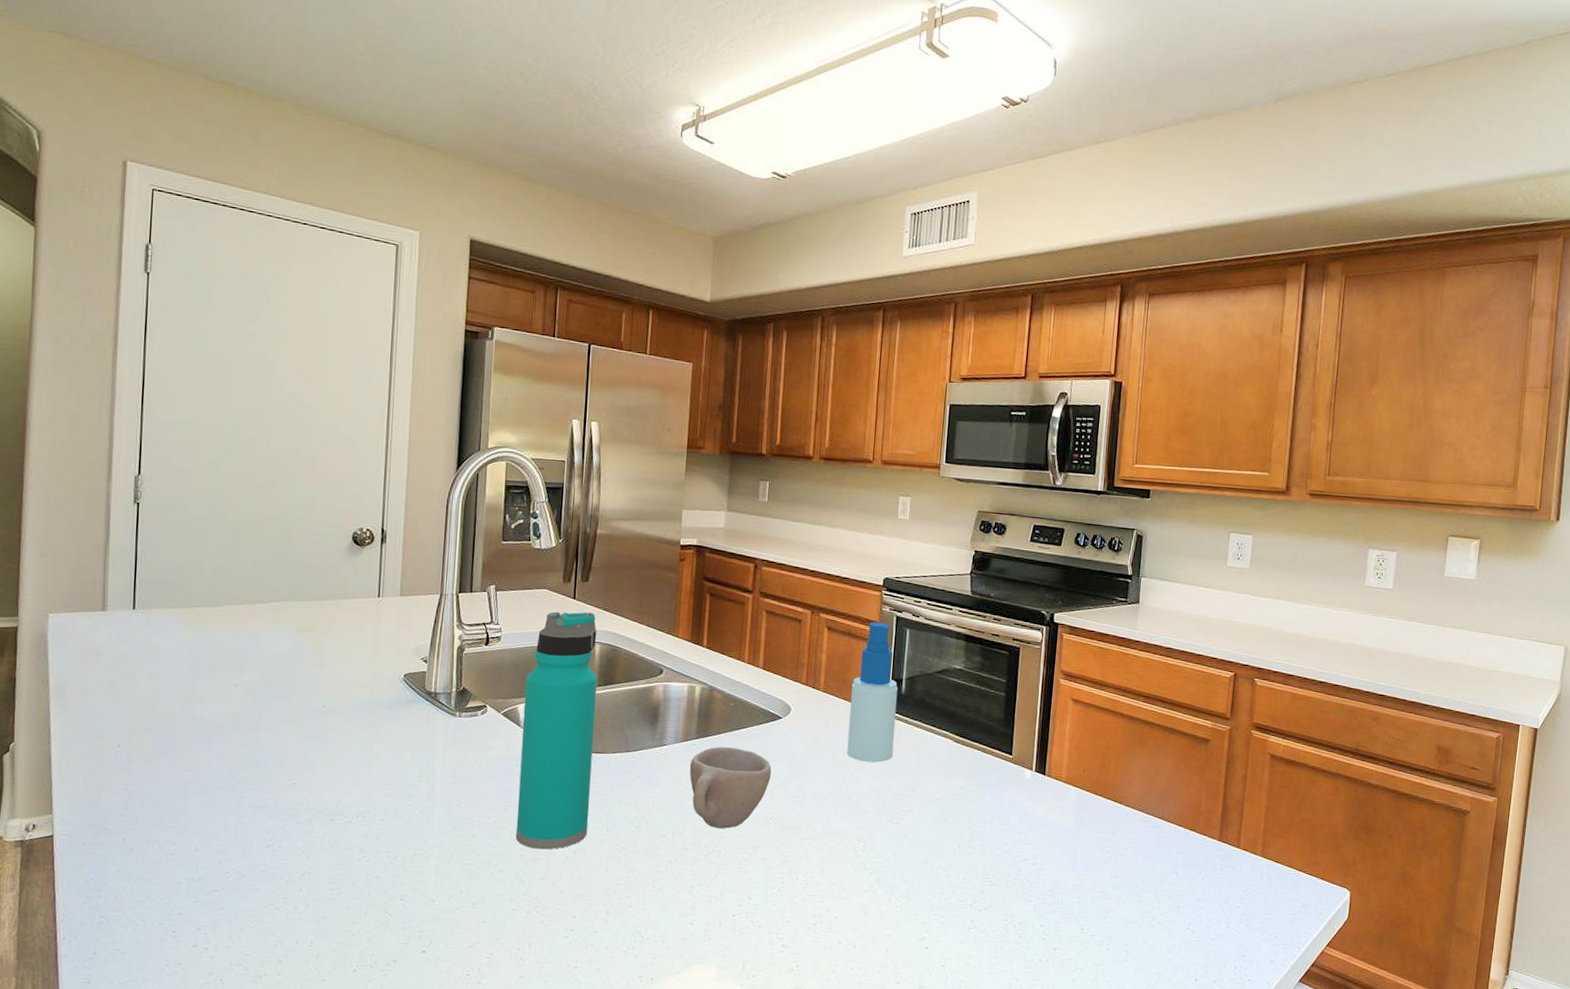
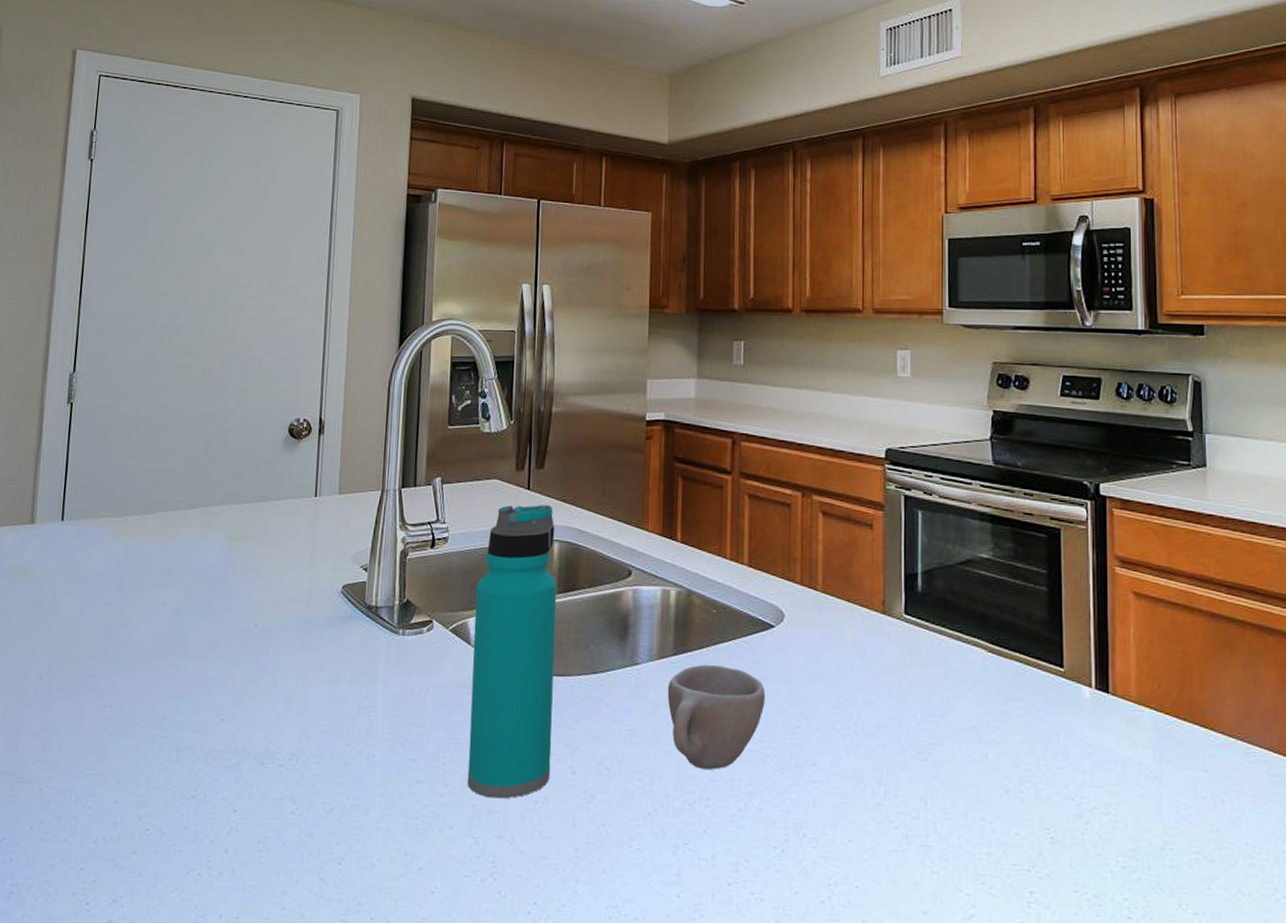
spray bottle: present [847,622,898,763] -> none [856,503,913,681]

